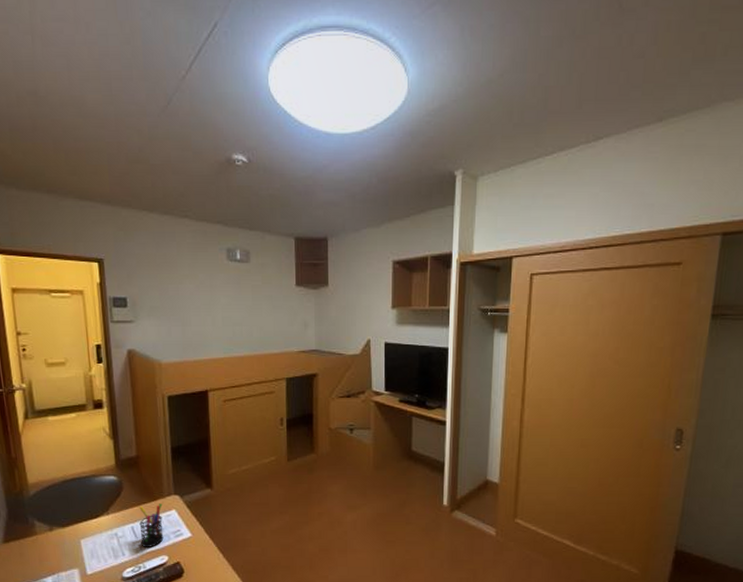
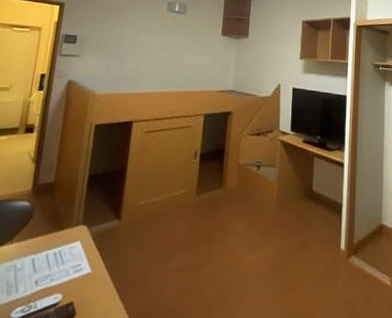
pen holder: present [139,503,164,547] -> none [37,234,69,283]

